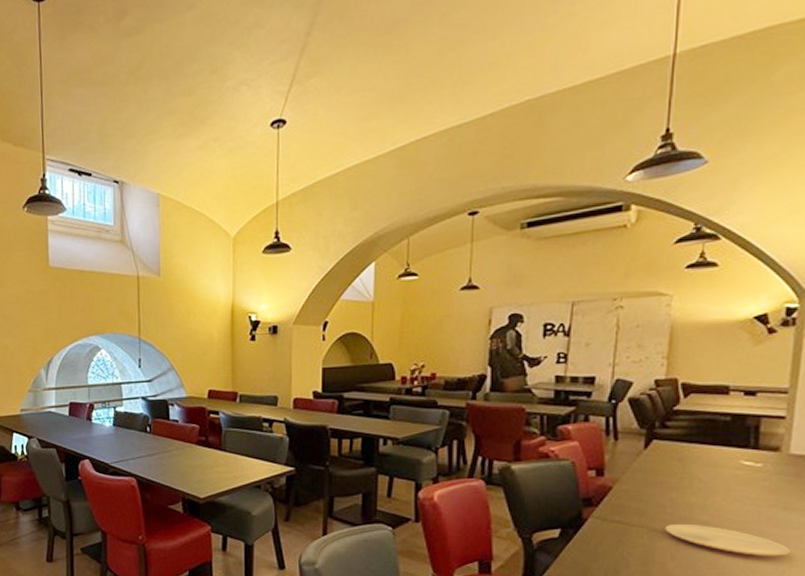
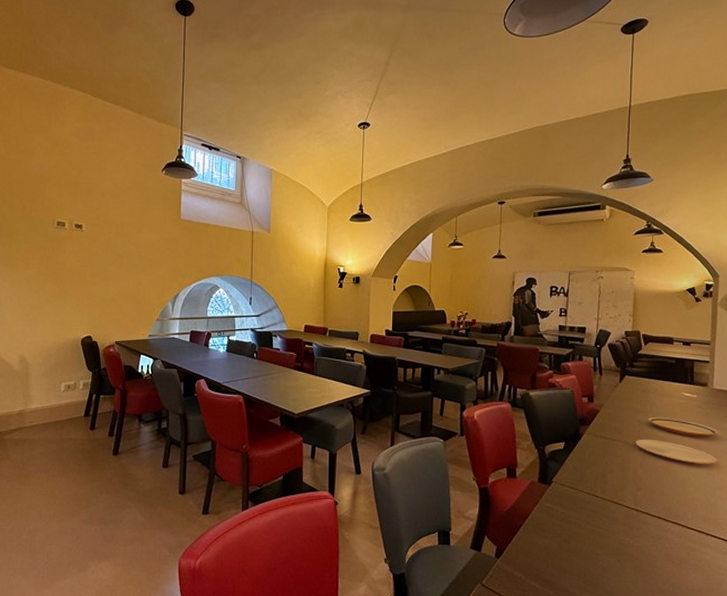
plate: none [685,493,796,520] -> present [648,416,720,437]

